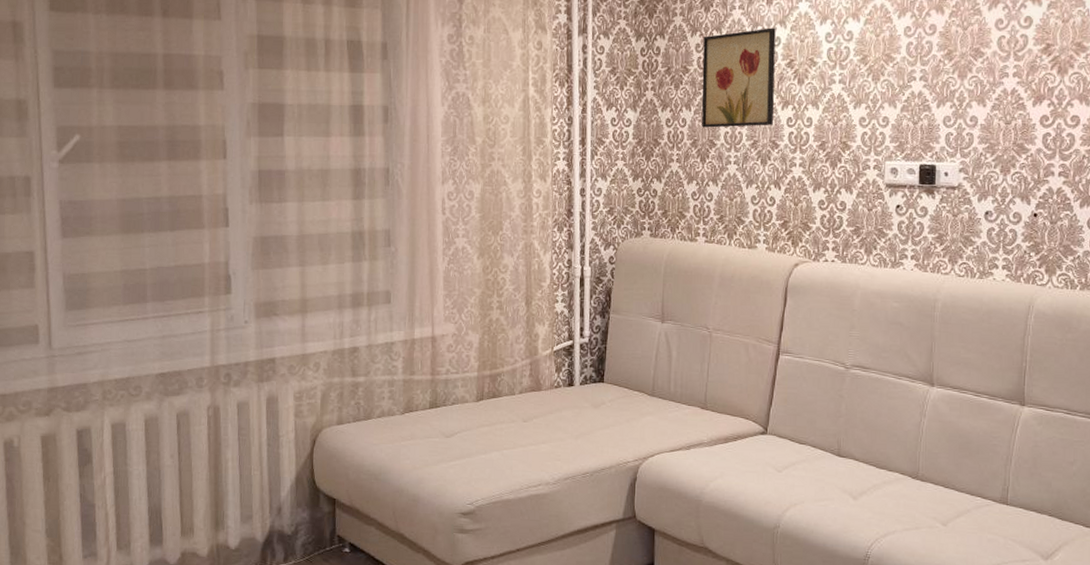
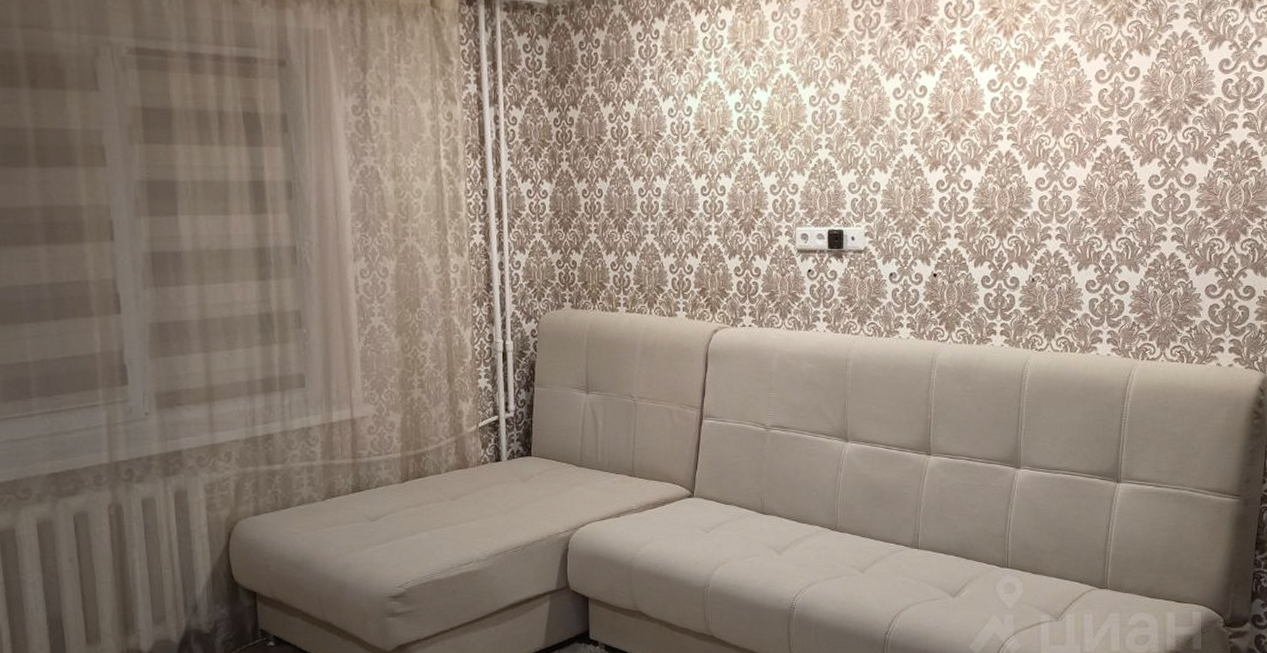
wall art: present [701,28,776,128] -> none [616,97,688,198]

